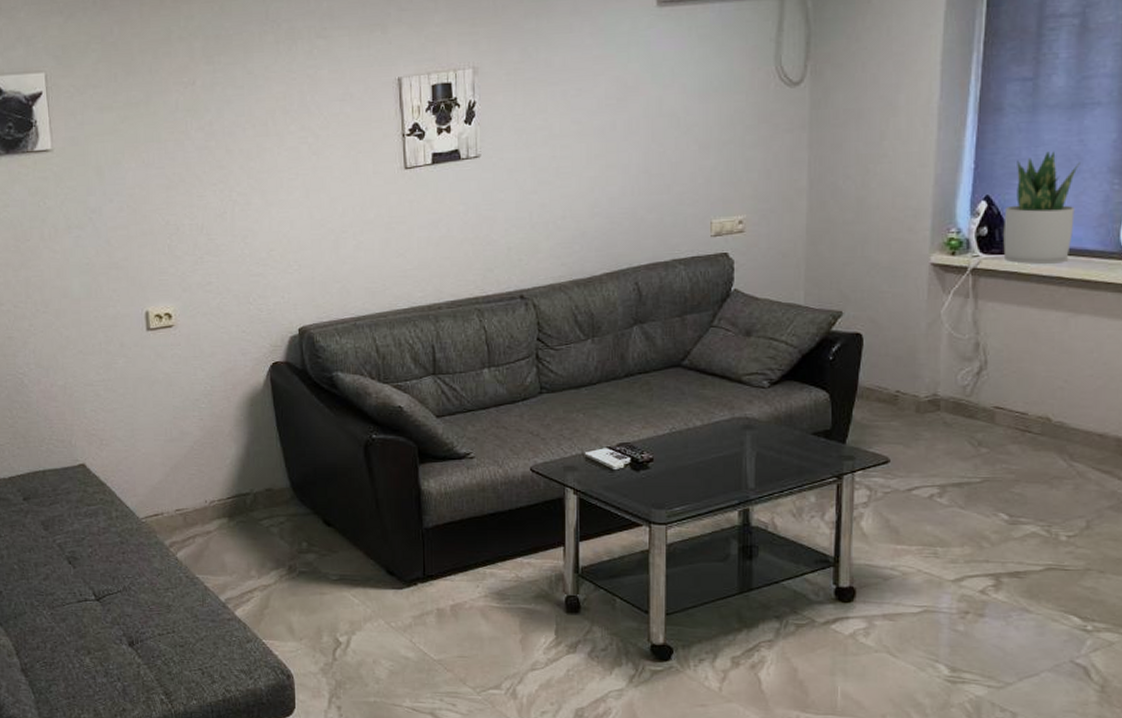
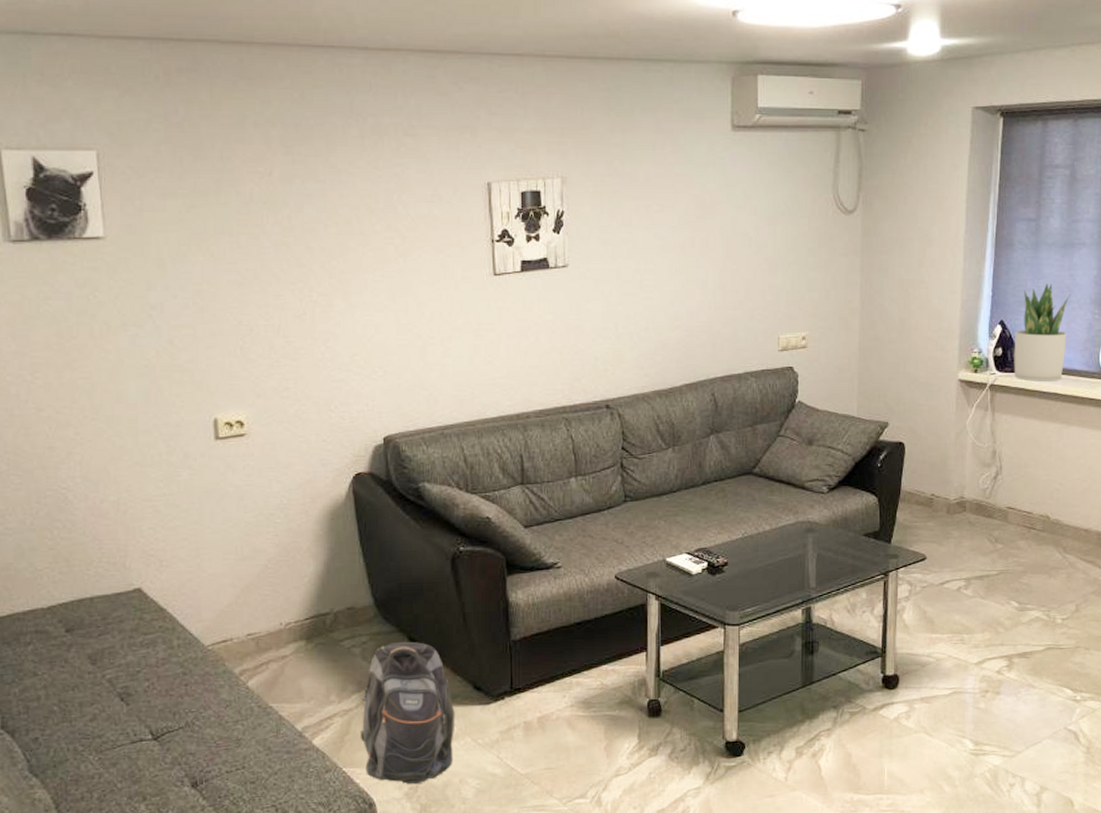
backpack: none [279,523,369,661] -> present [361,641,455,785]

